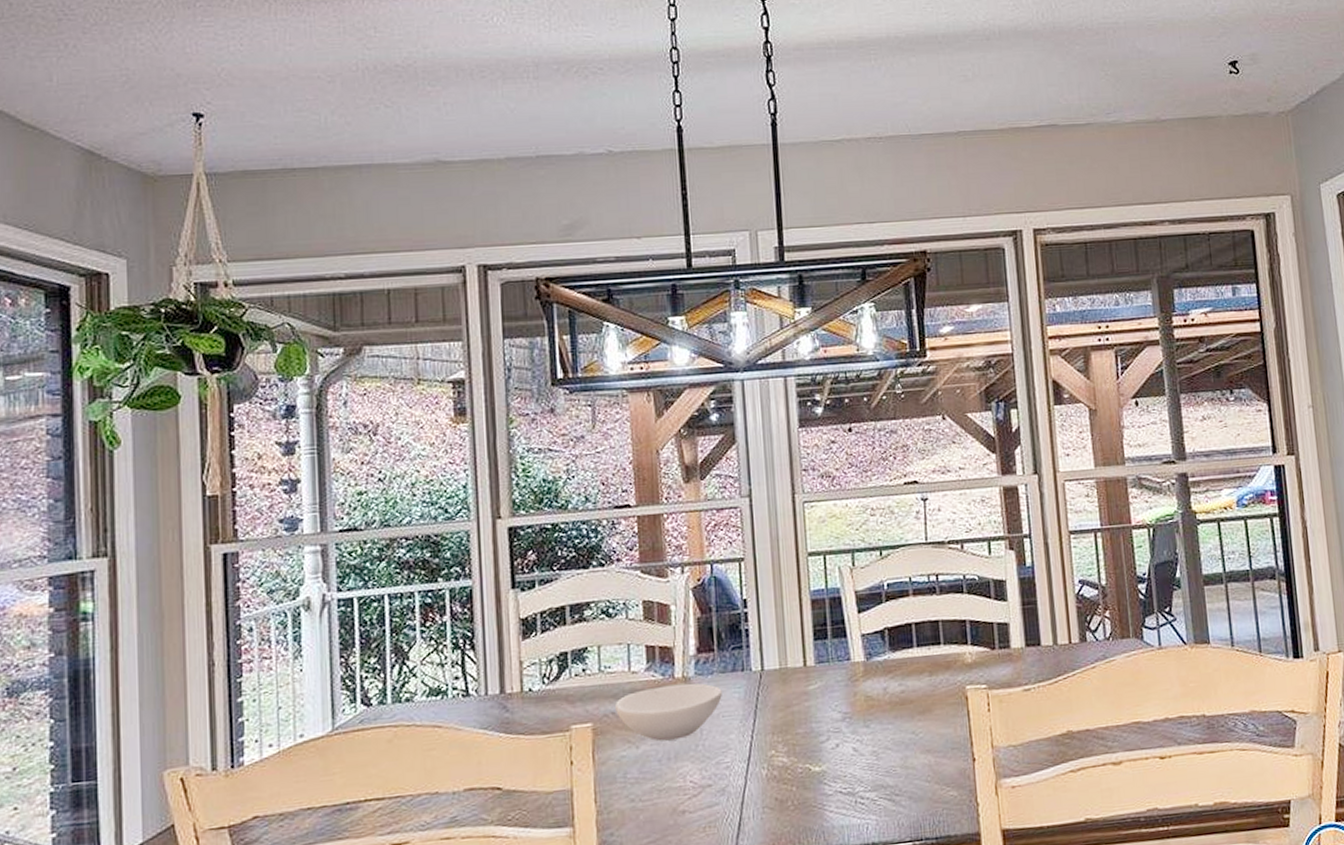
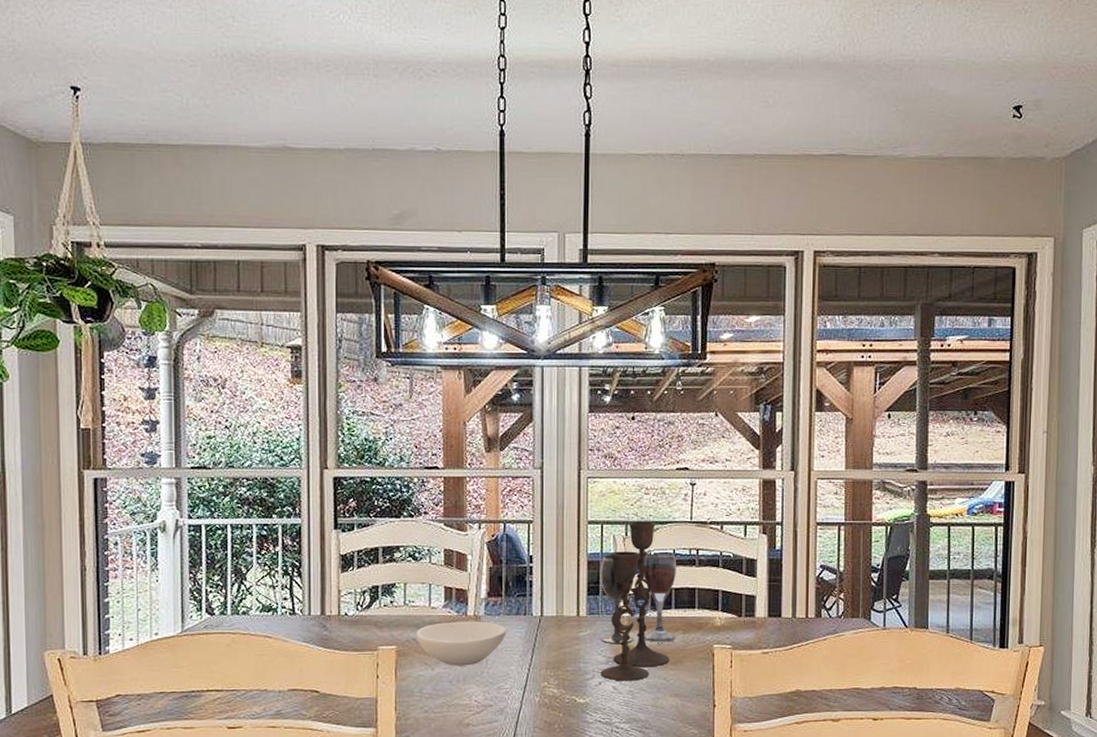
wine glass: none [826,590,872,697] -> present [600,555,635,644]
candlestick: none [836,546,917,741] -> present [600,521,670,681]
cup: none [876,582,922,690] -> present [643,553,677,643]

